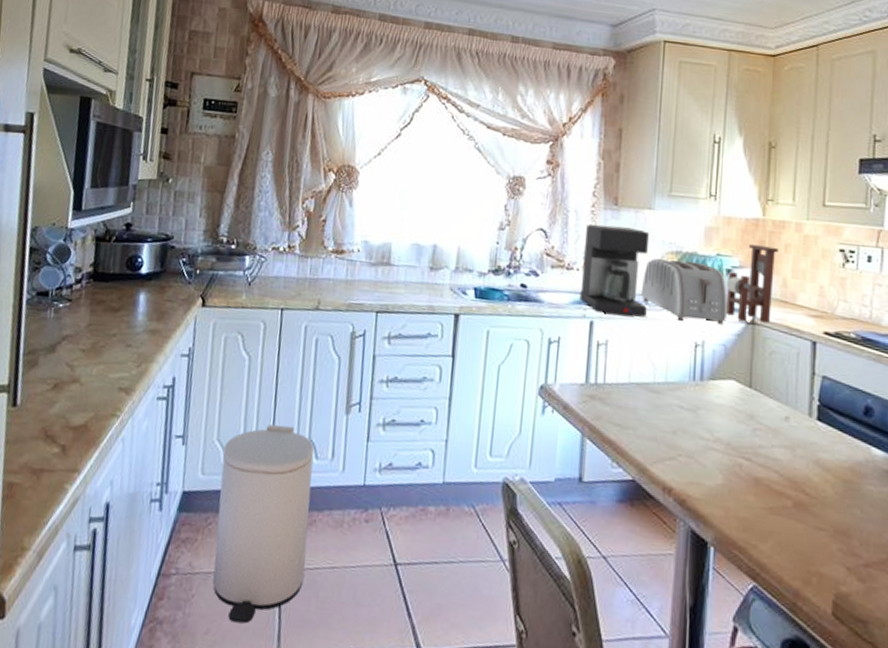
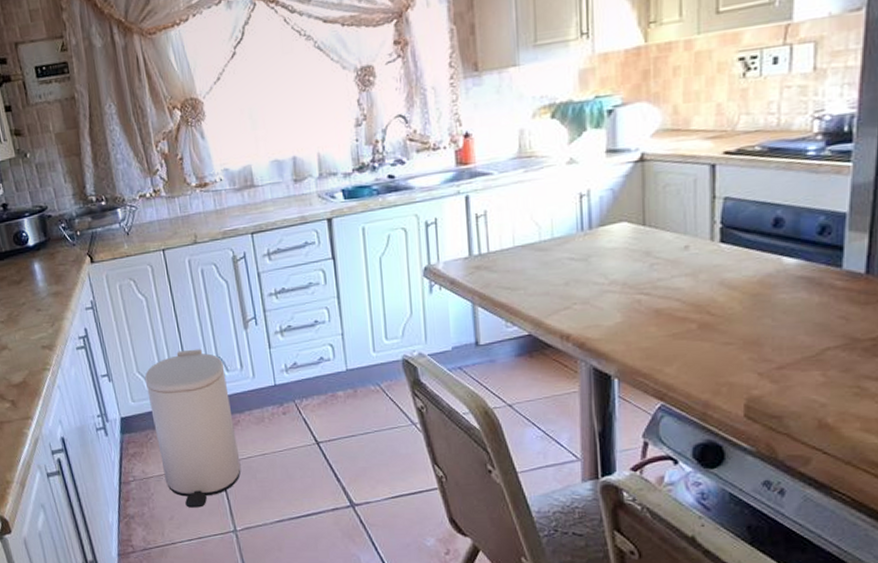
coffee maker: present [579,223,650,318] -> none [447,90,524,187]
toaster: present [642,258,728,326] -> none [515,110,613,176]
paper towel holder: present [726,244,778,324] -> none [608,73,666,160]

